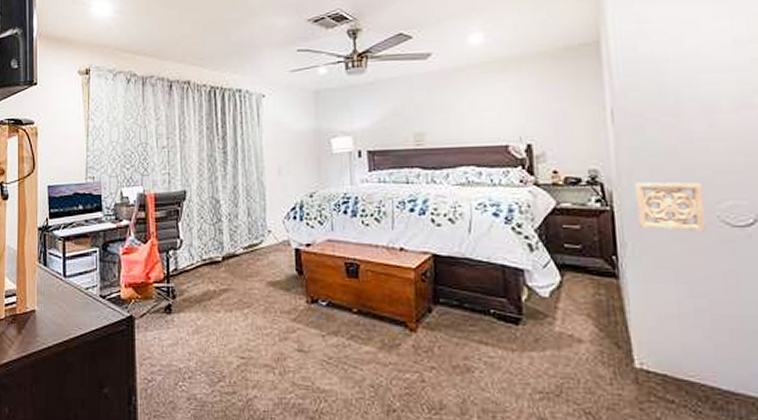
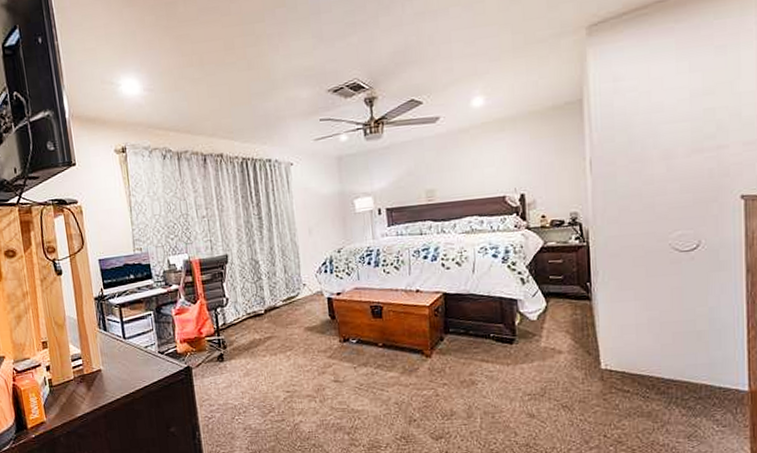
wall ornament: present [635,181,706,231] -> none [607,217,660,258]

